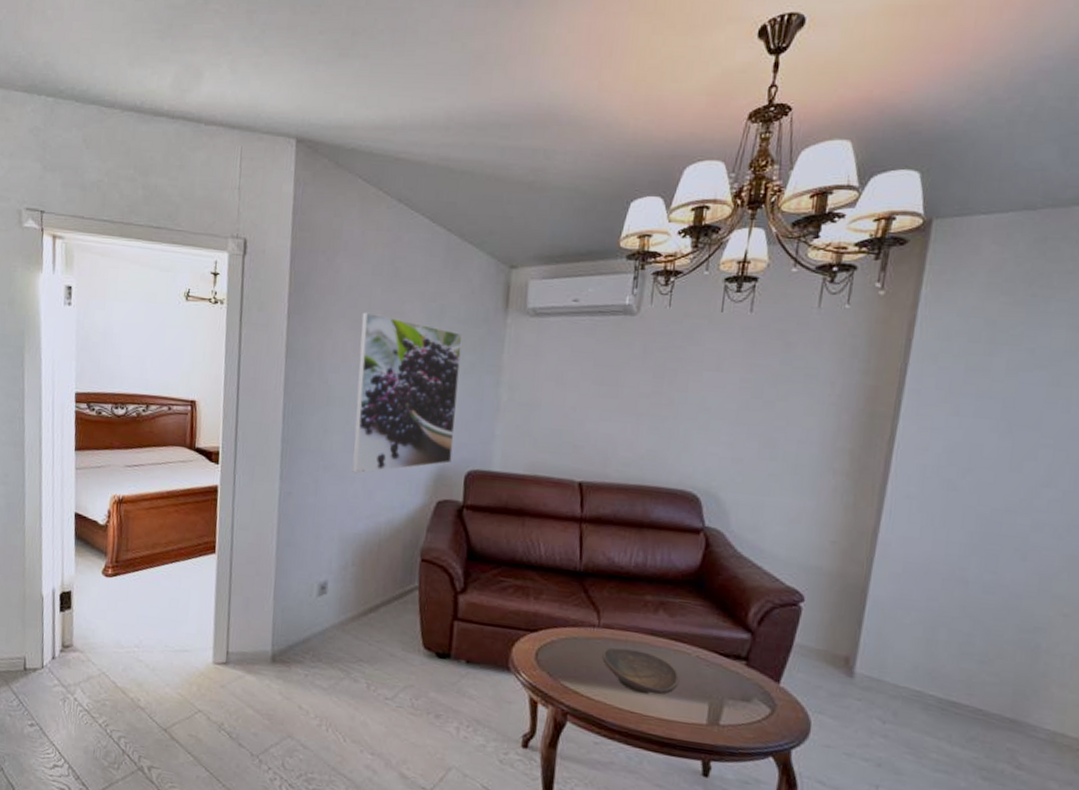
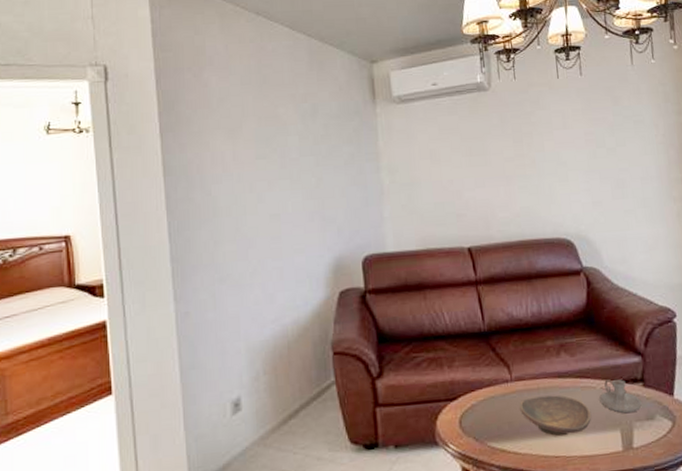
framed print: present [352,312,463,474] -> none [237,120,347,280]
candle holder: none [692,649,740,690] -> present [599,379,642,414]

